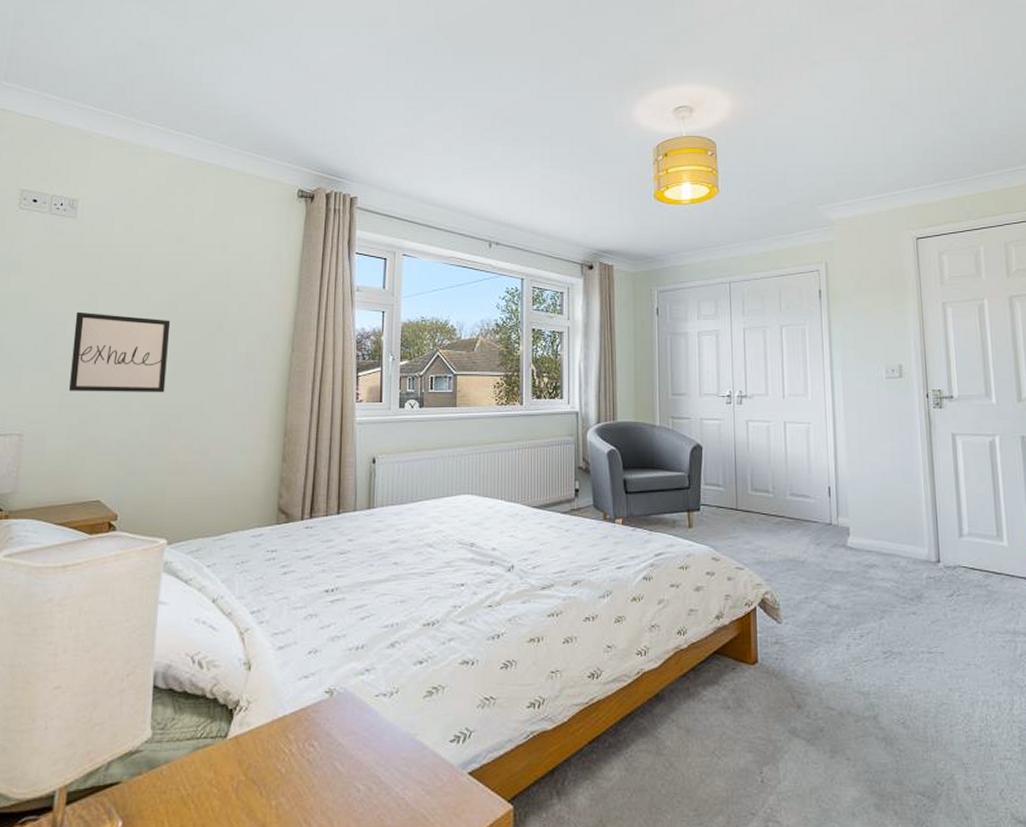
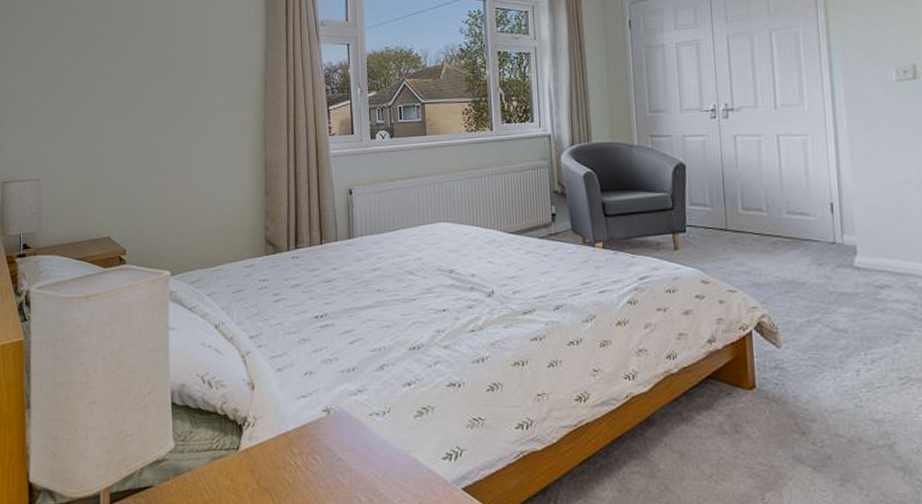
wall art: present [69,311,171,393] -> none [72,64,155,138]

